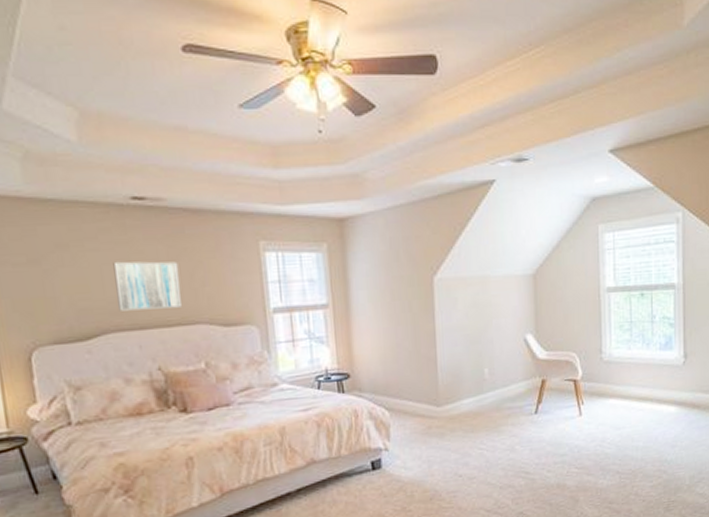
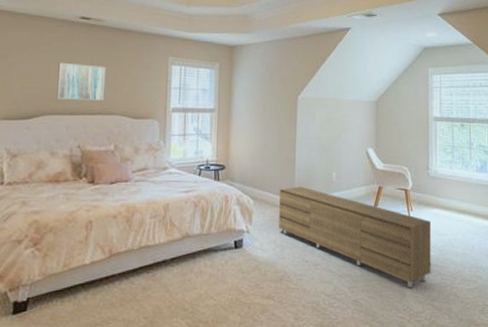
dresser: none [421,389,608,493] -> present [279,186,432,288]

